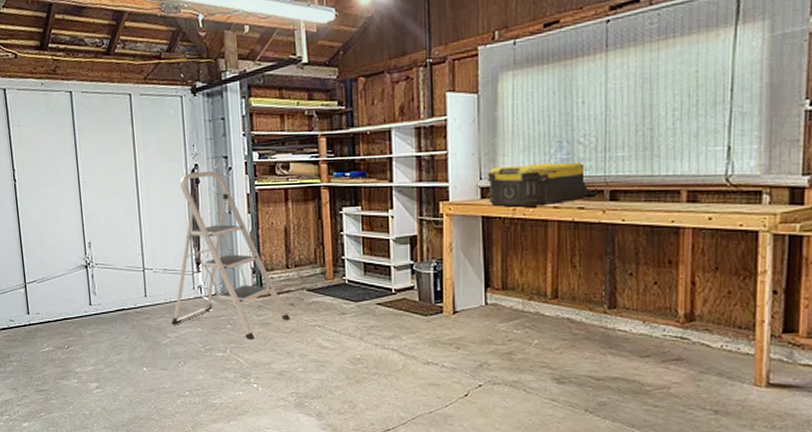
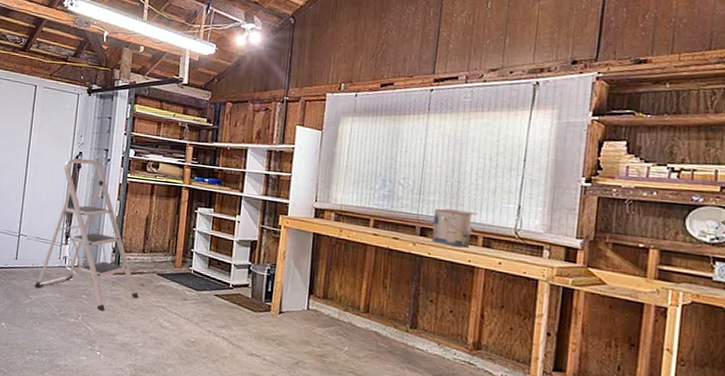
toolbox: present [488,161,597,208] -> none [321,193,410,232]
paint can: none [624,163,679,207] -> present [432,208,478,248]

